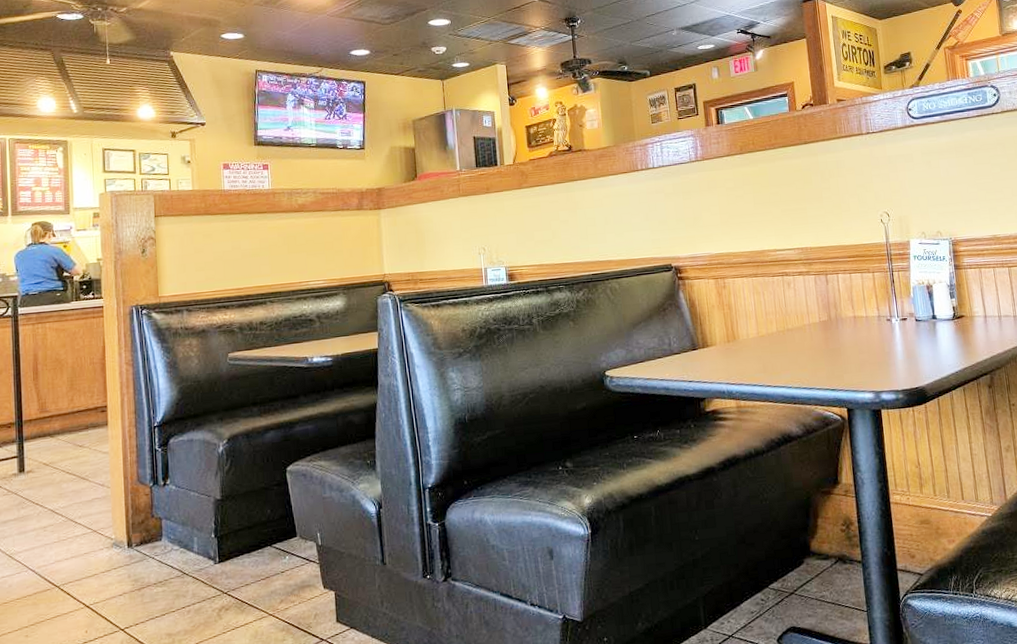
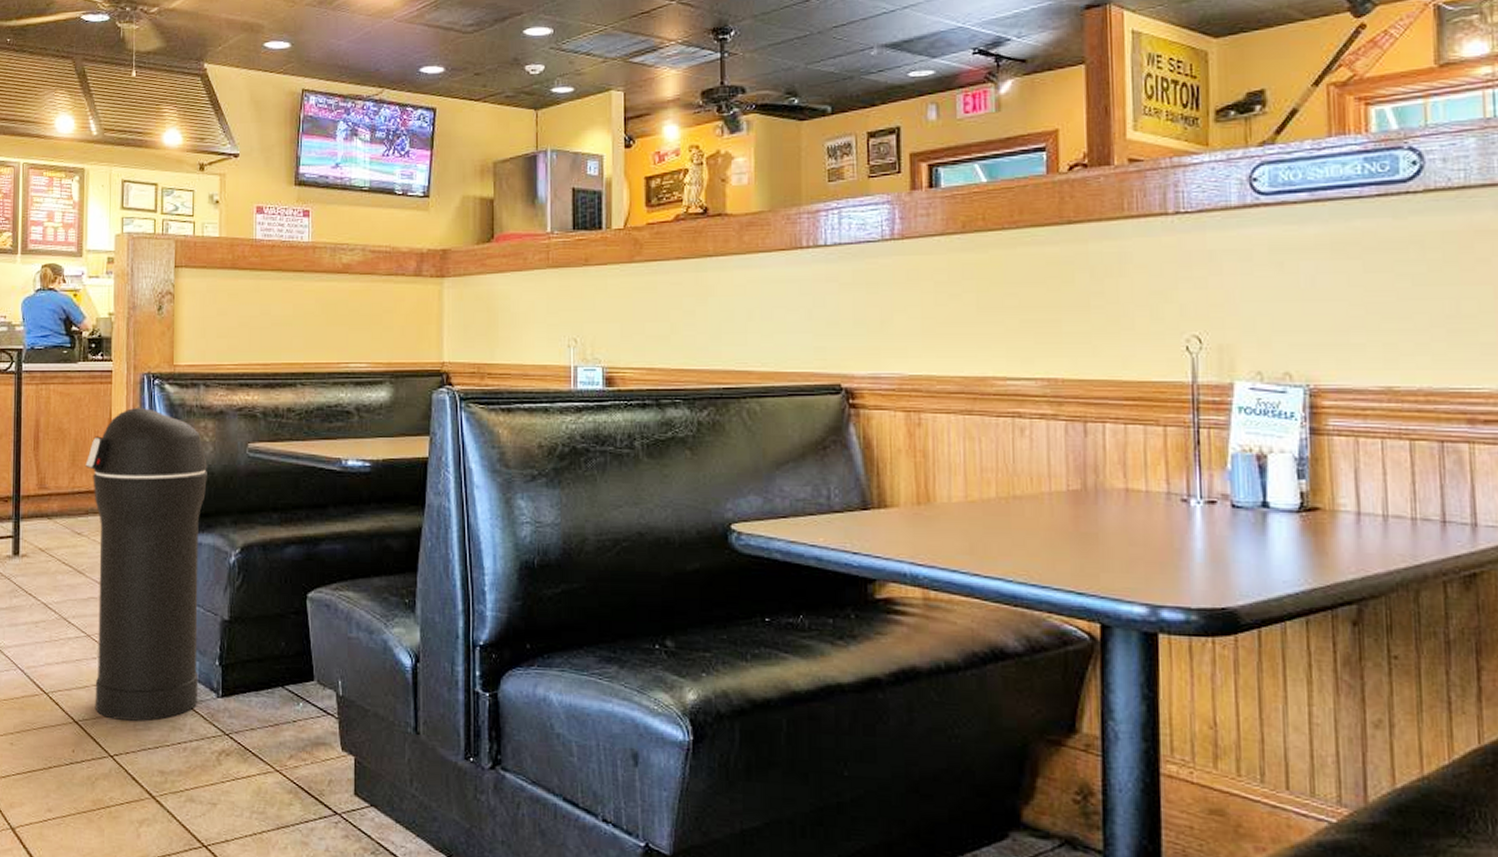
trash can: none [83,334,198,598] -> present [85,407,207,721]

